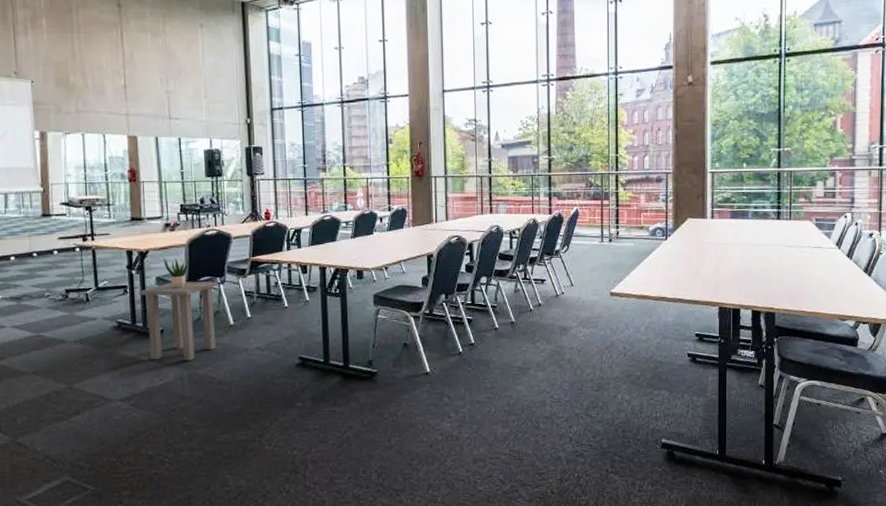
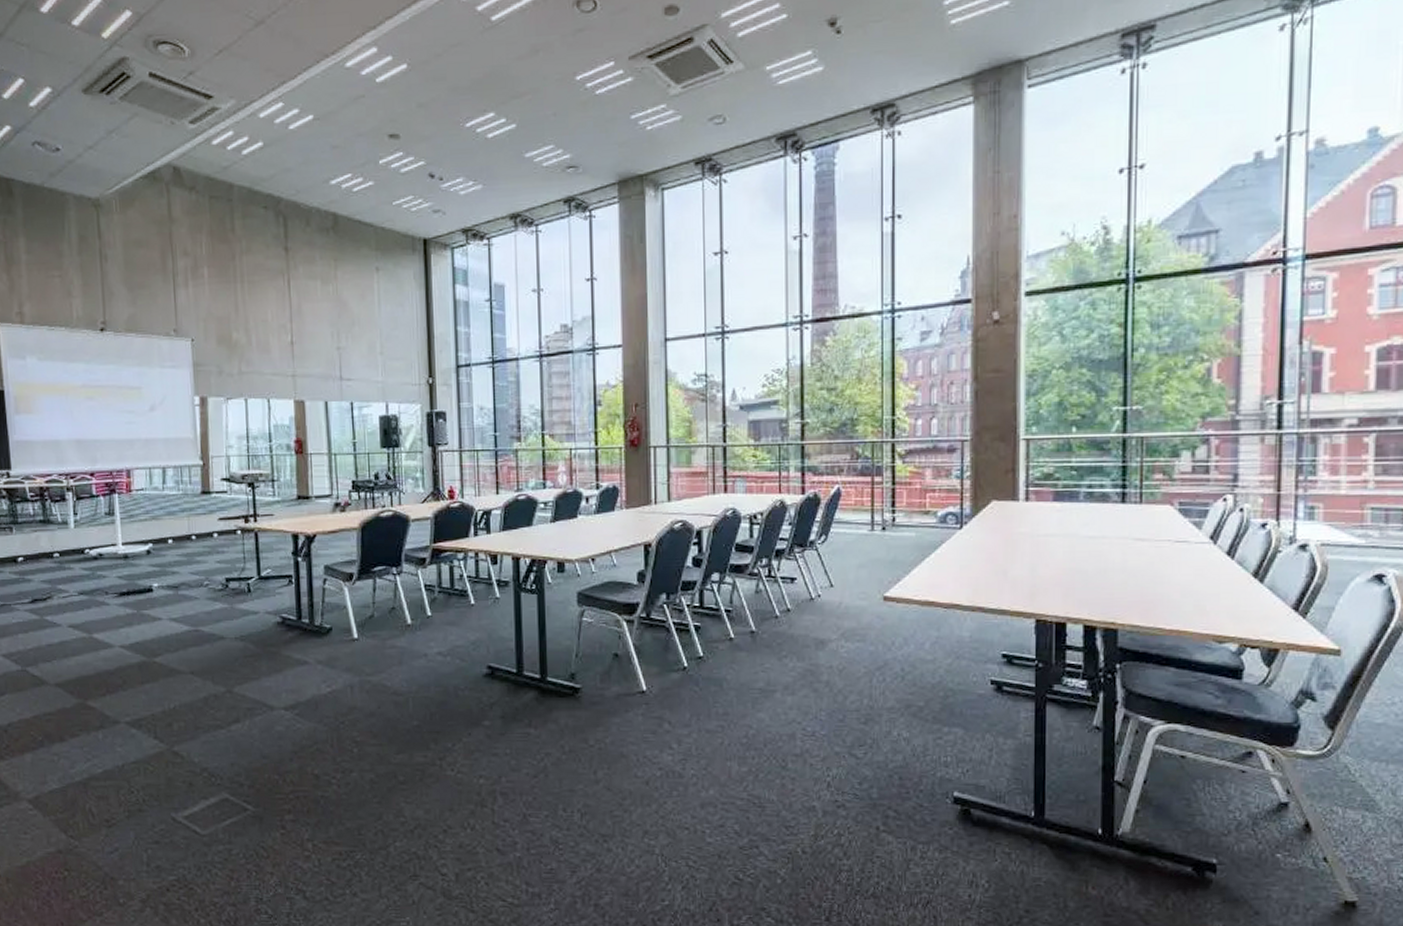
side table: present [139,281,218,361] -> none [305,571,394,666]
potted plant: present [163,257,190,289] -> none [332,542,362,580]

